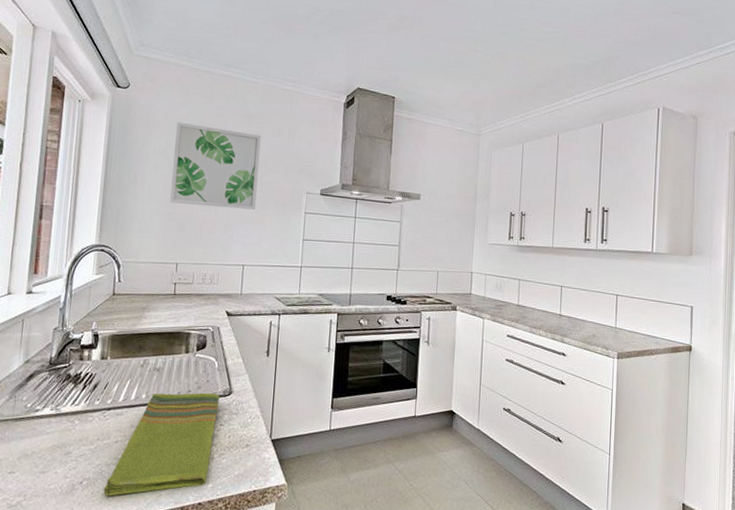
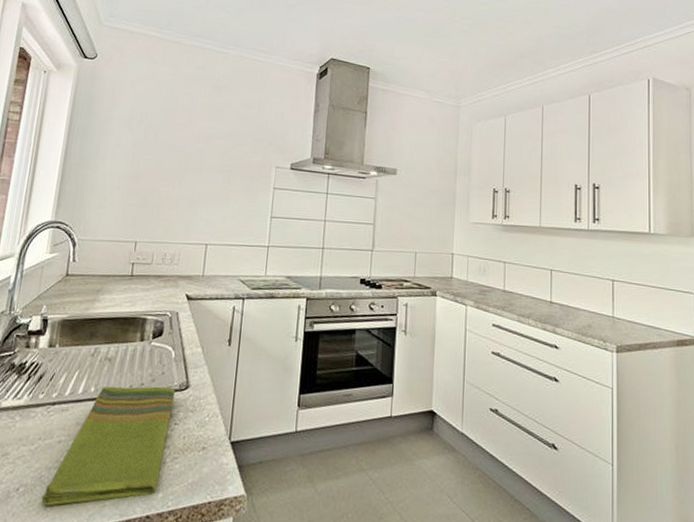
wall art: present [170,122,261,210] -> none [132,93,230,185]

